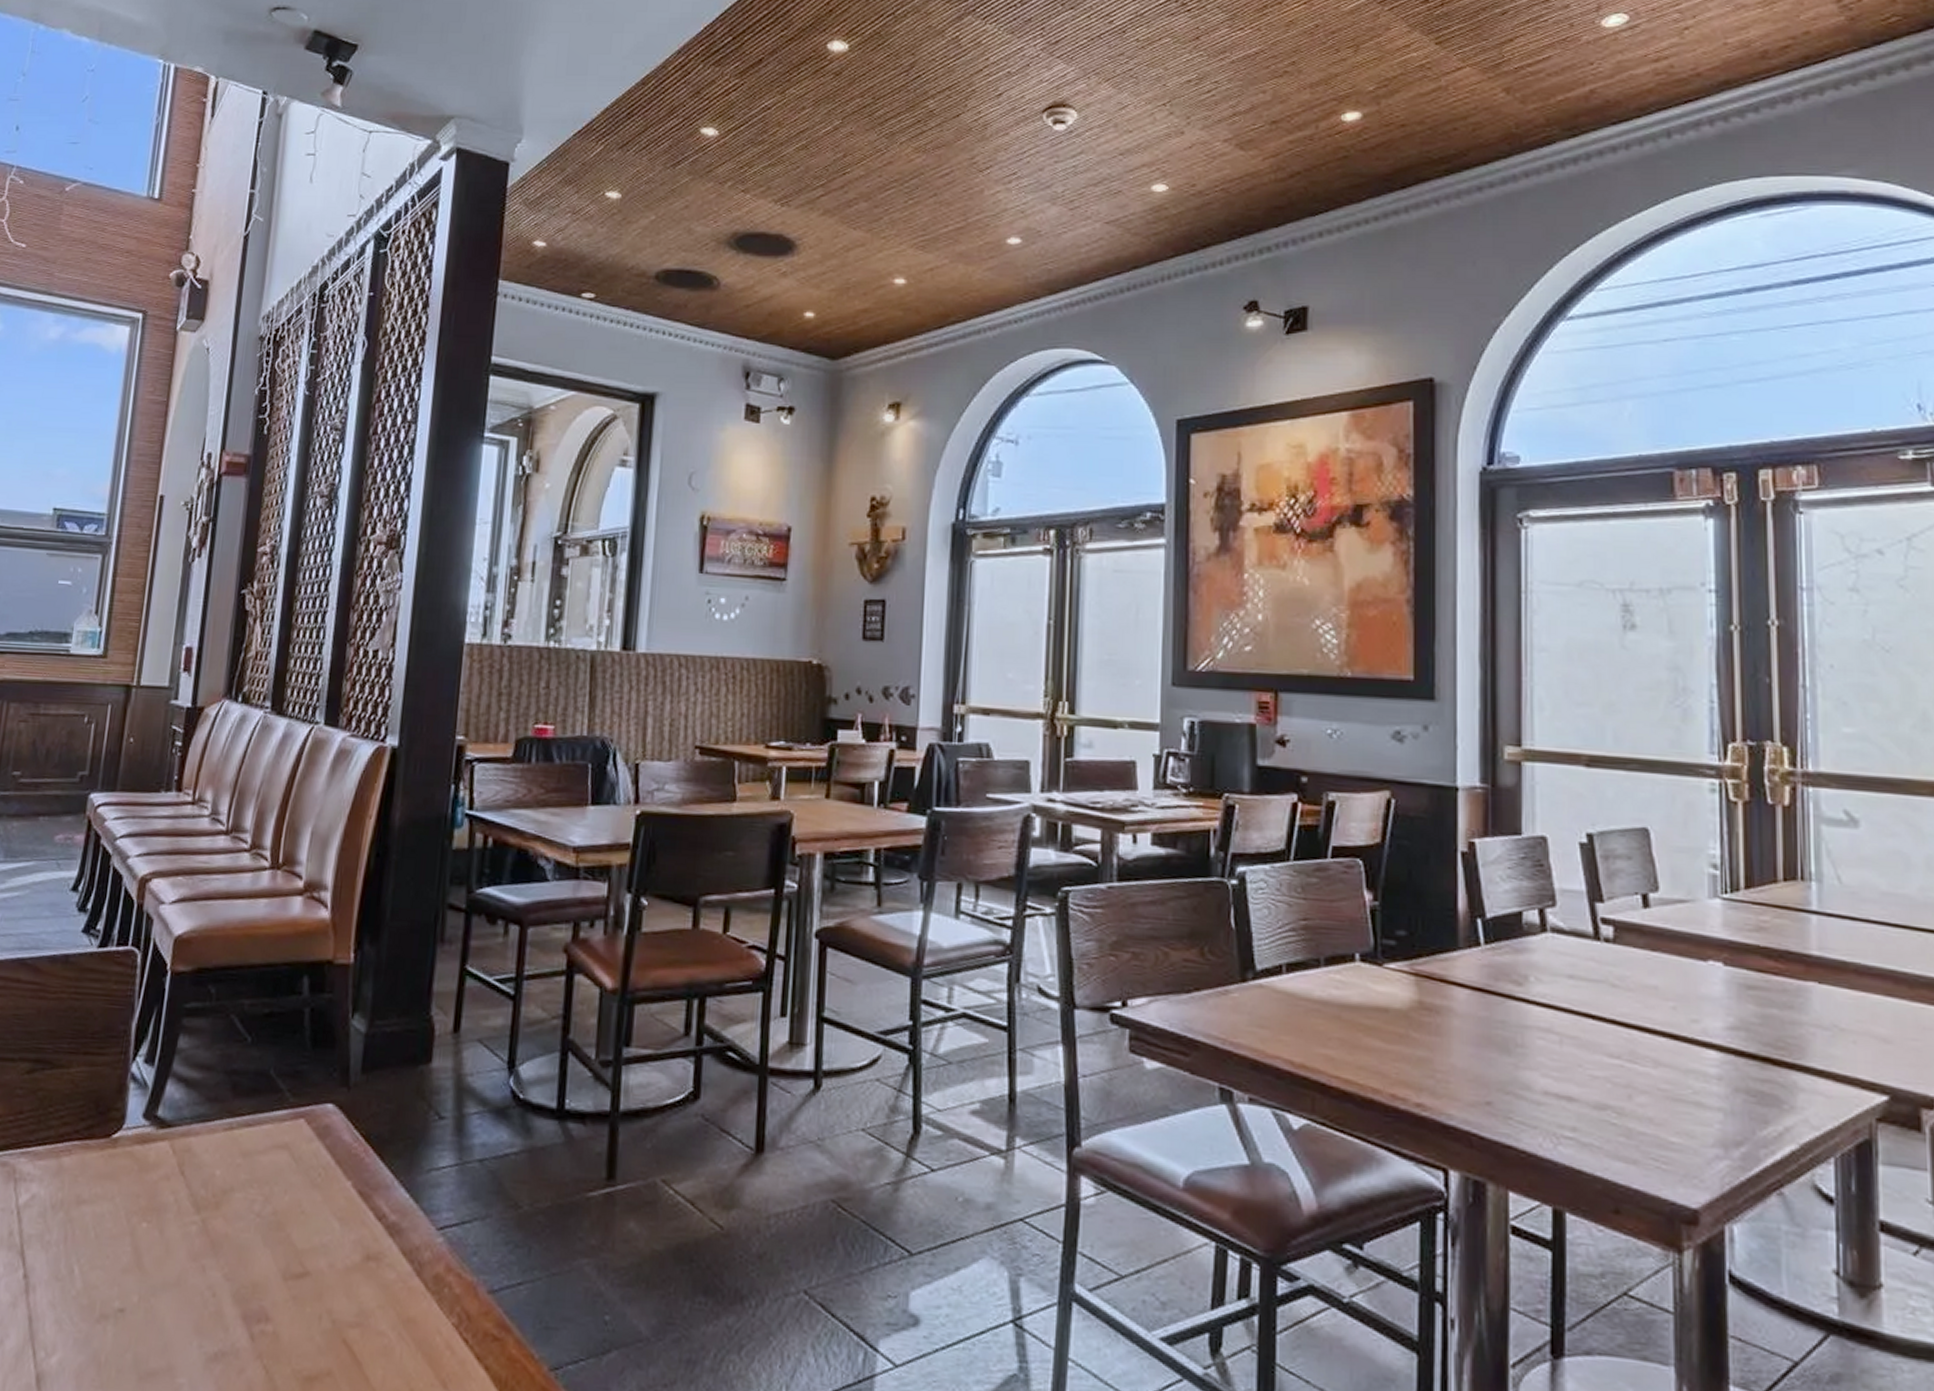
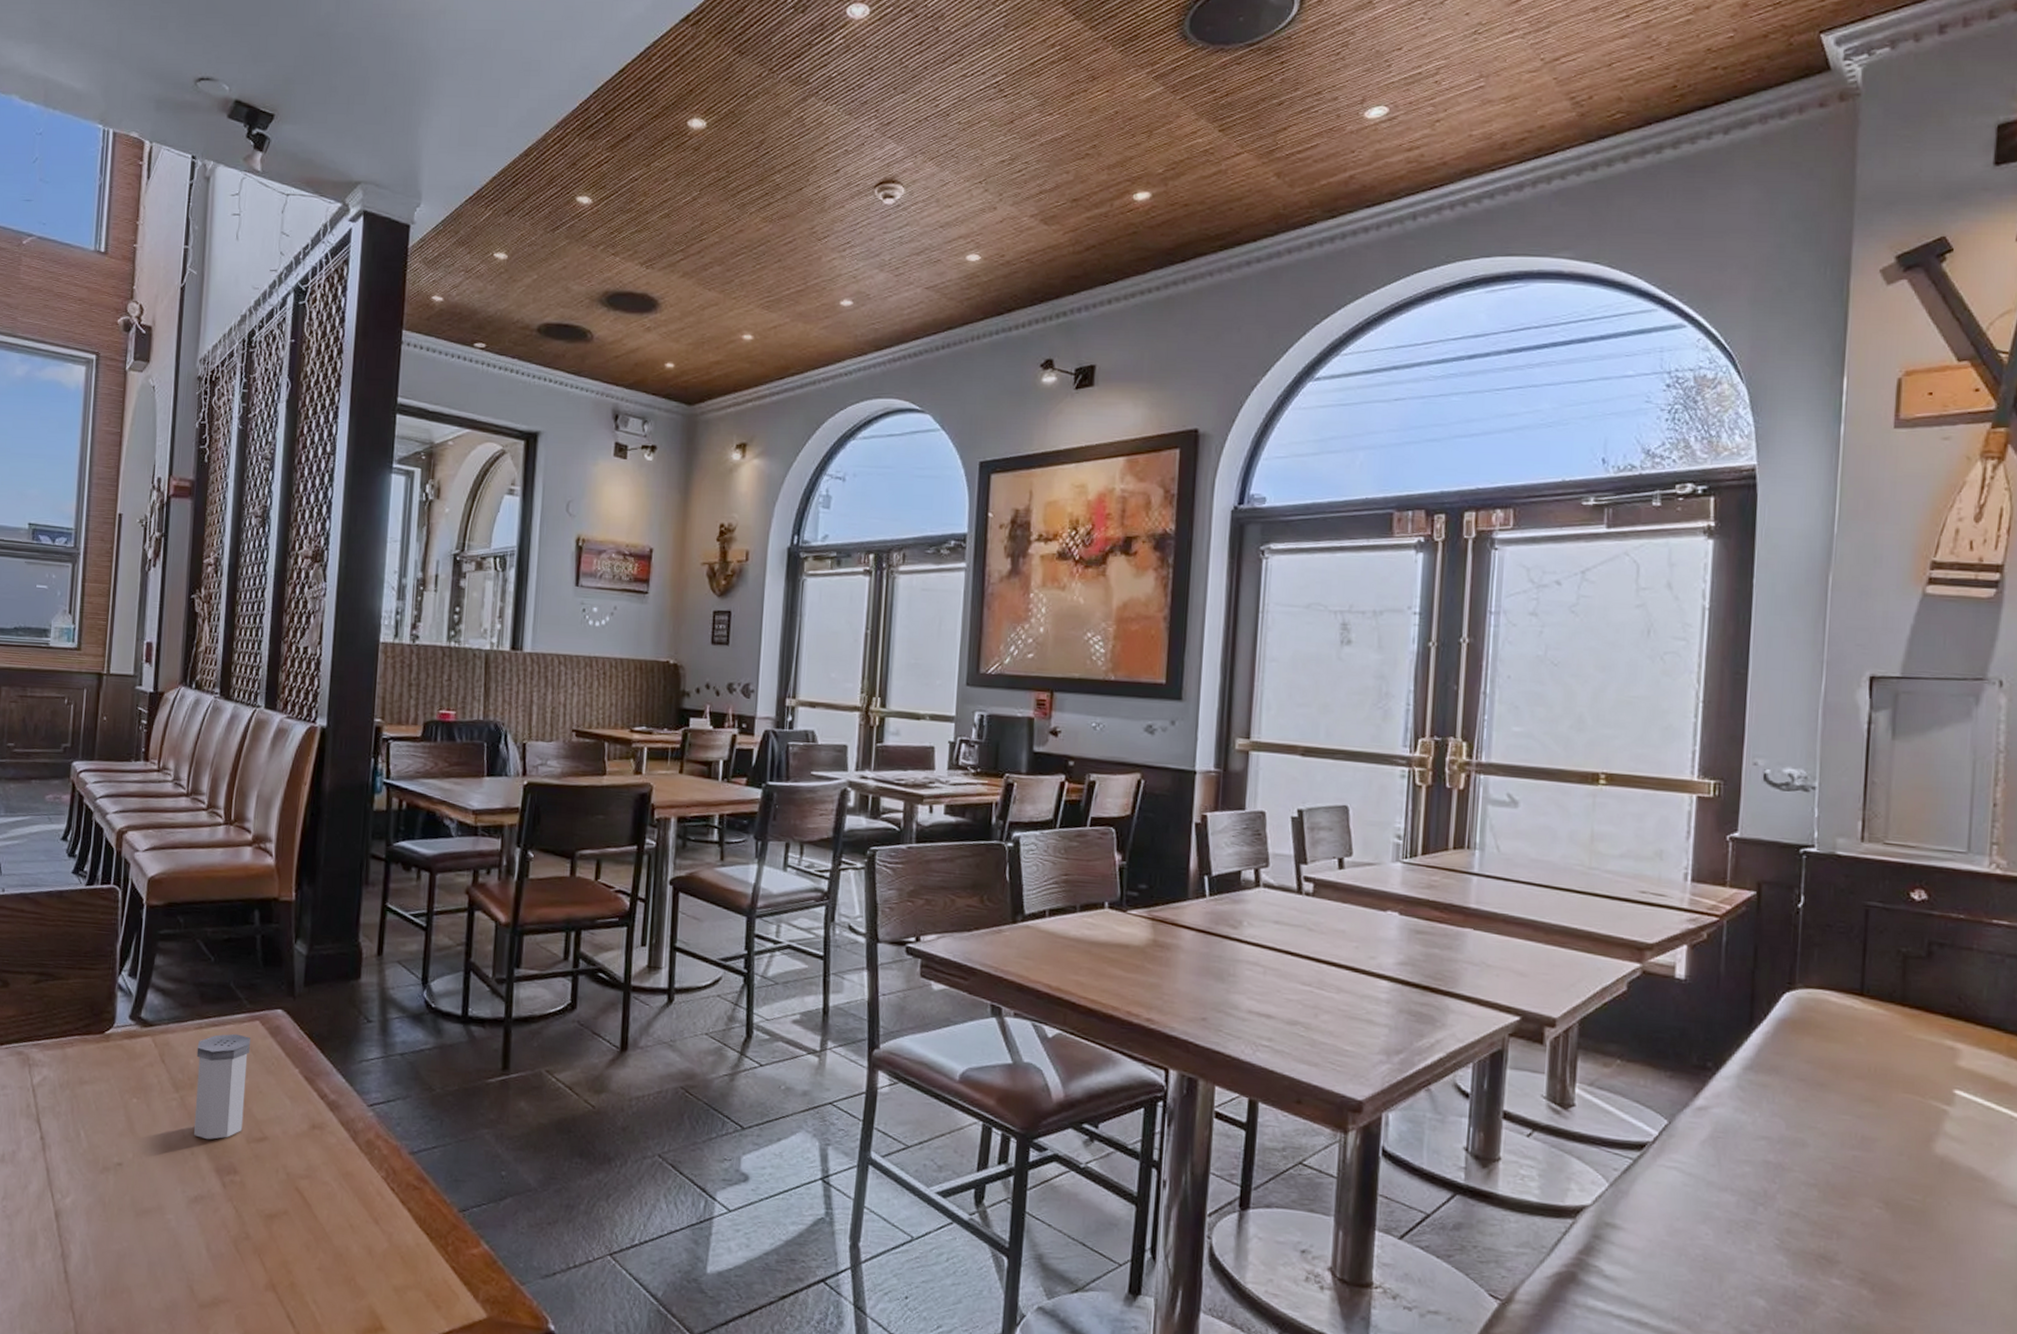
salt shaker: none [217,1135,292,1277] -> present [194,1033,250,1140]

